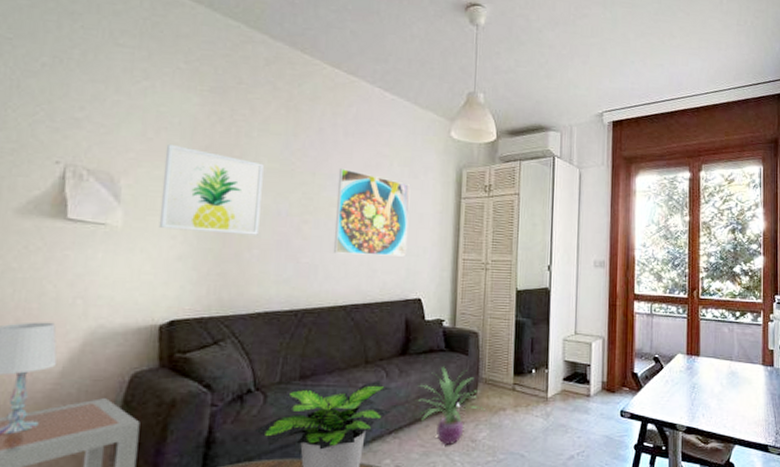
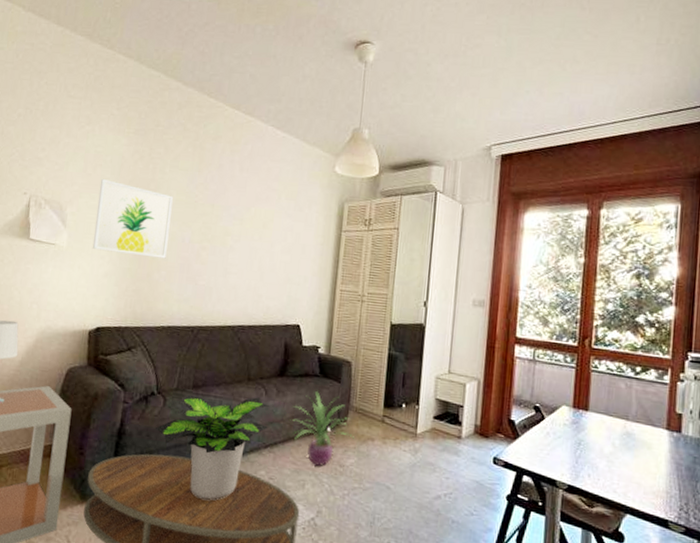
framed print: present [334,168,411,257] -> none [226,201,296,285]

